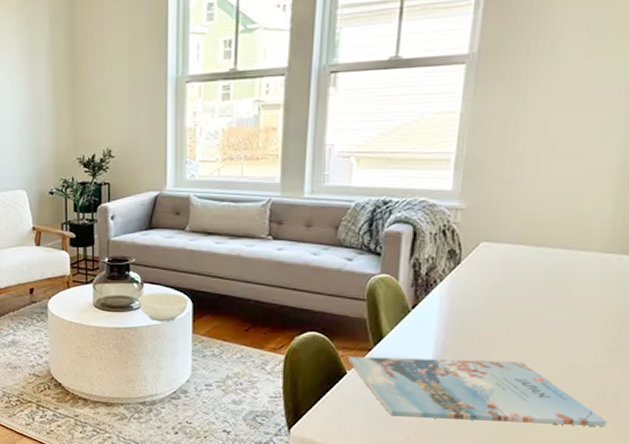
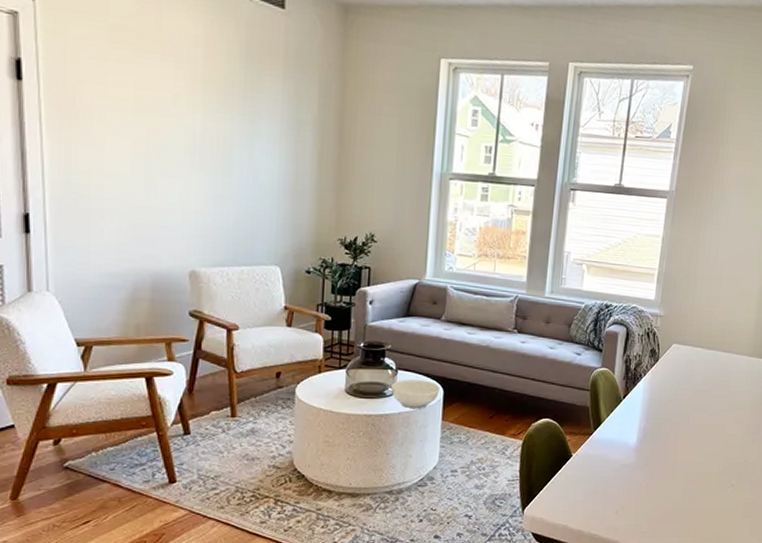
magazine: present [347,356,607,427] -> none [573,441,749,493]

